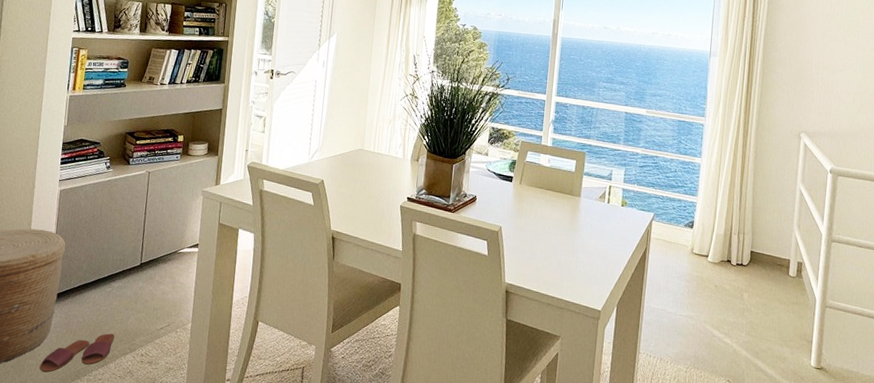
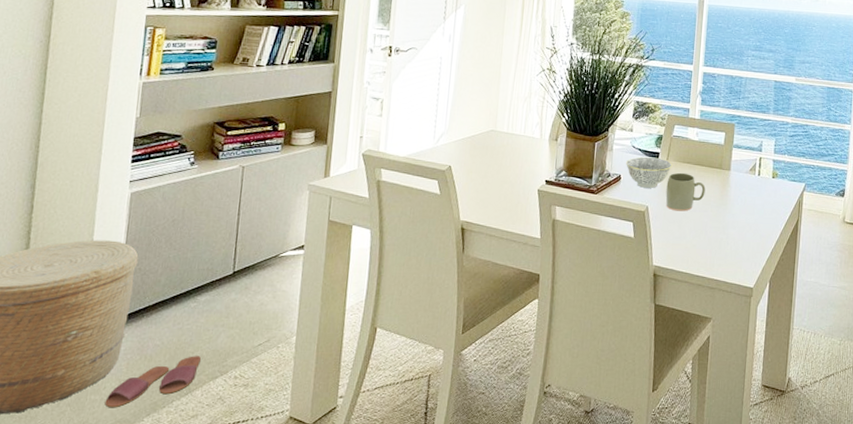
bowl: none [481,179,525,210] -> present [626,156,673,188]
mug: none [518,196,556,234] -> present [665,172,706,211]

